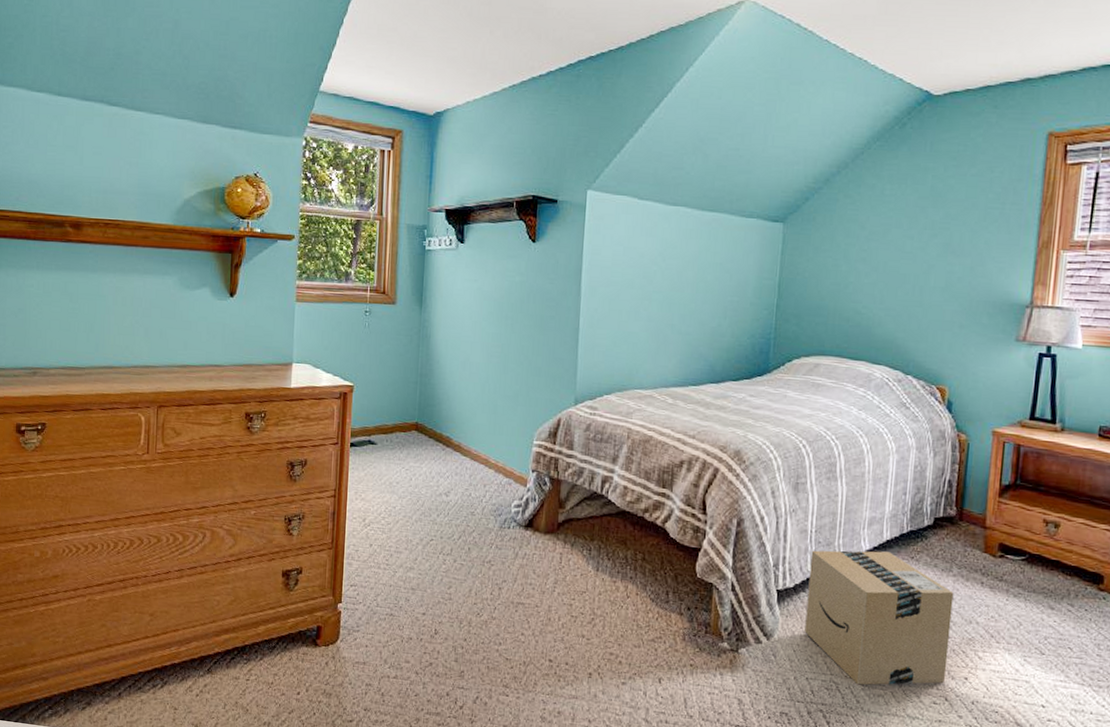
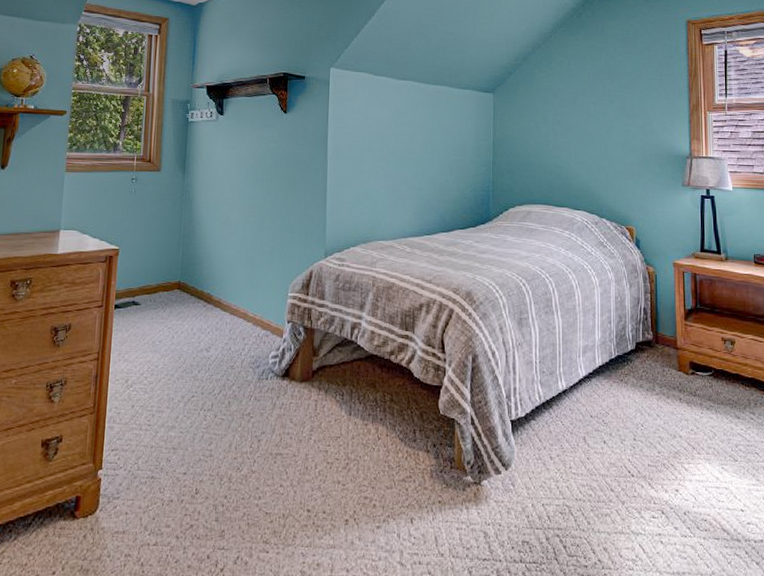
cardboard box: present [804,550,954,685] -> none [537,376,660,506]

